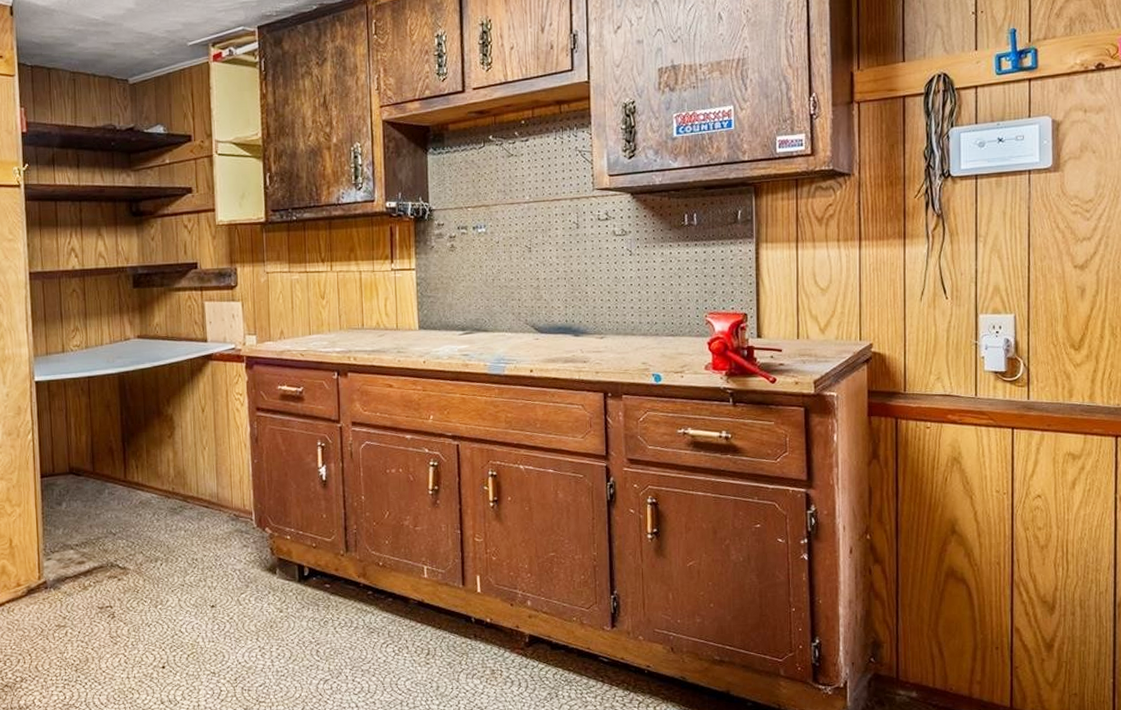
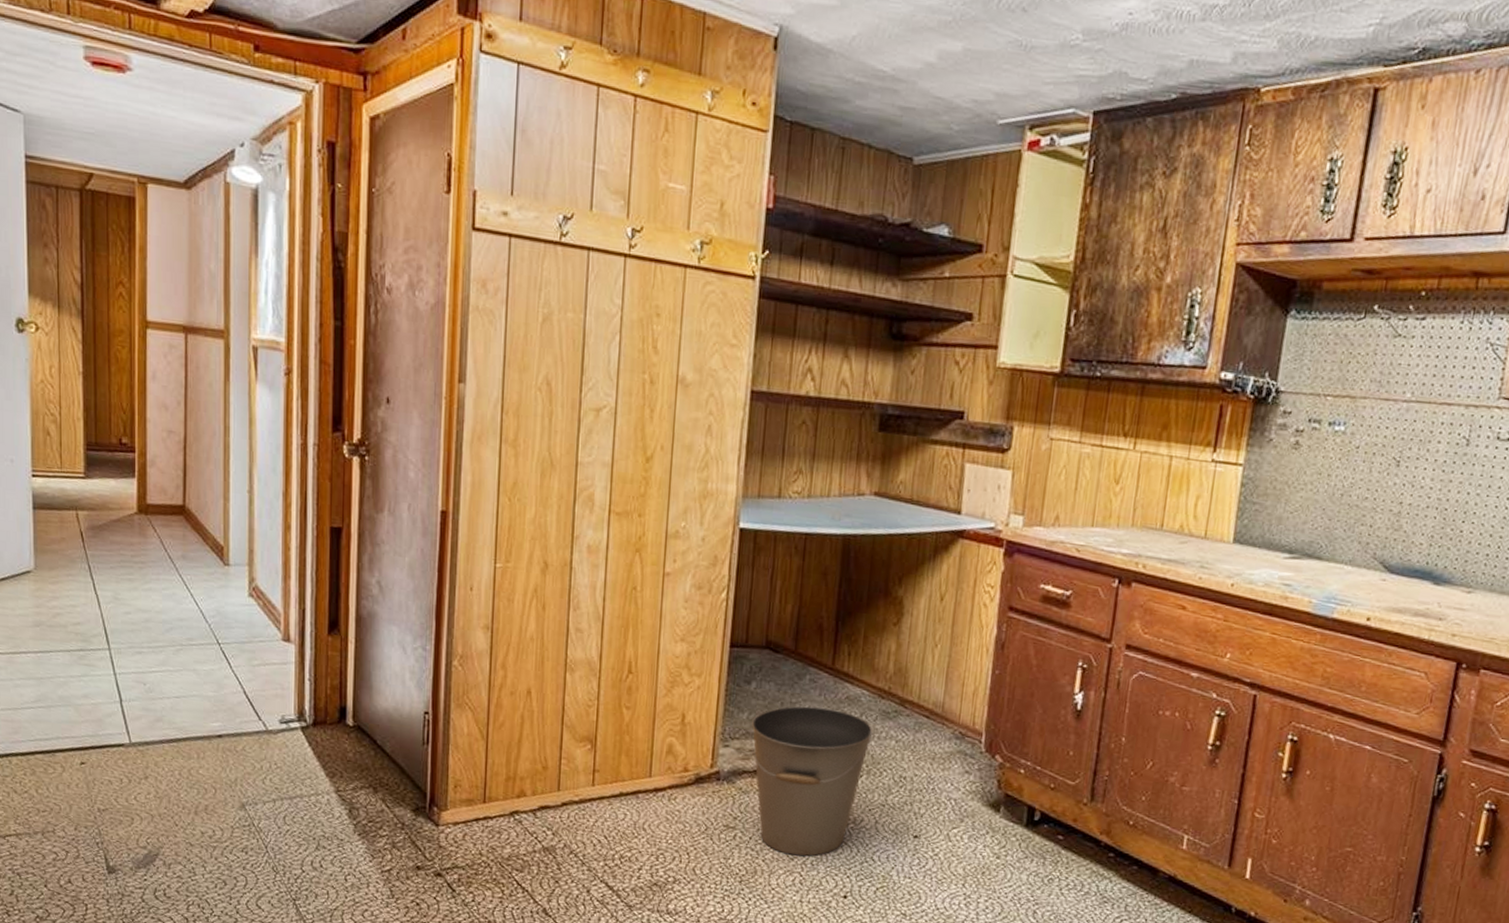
bucket: none [66,513,166,640] -> present [750,706,873,857]

